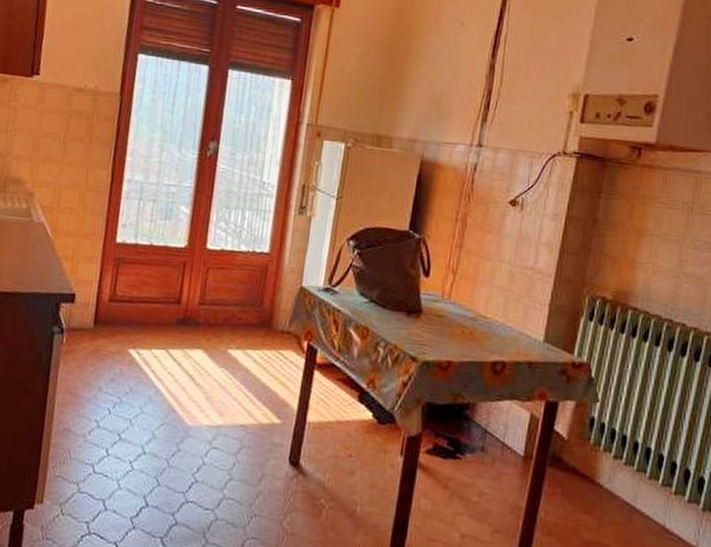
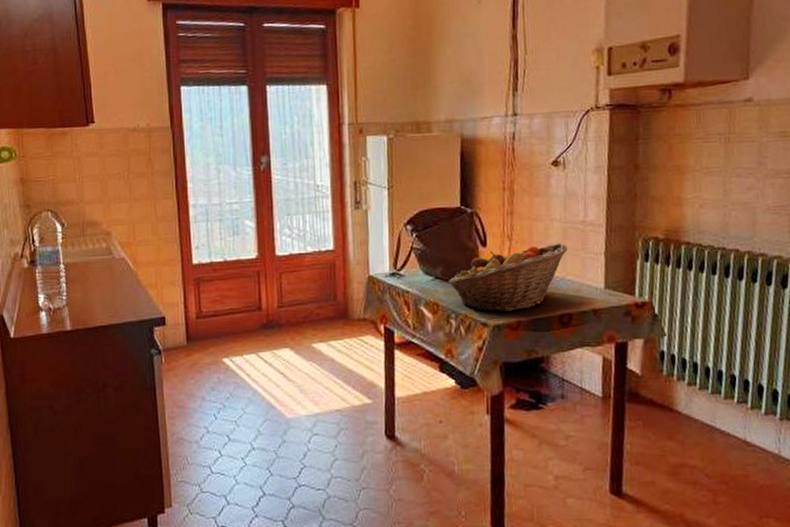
fruit basket: none [383,282,512,350] -> present [448,243,568,312]

